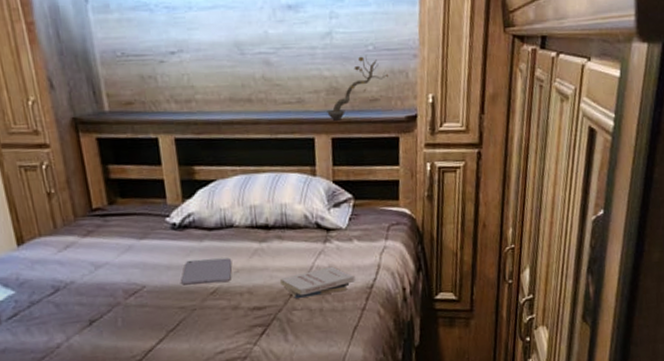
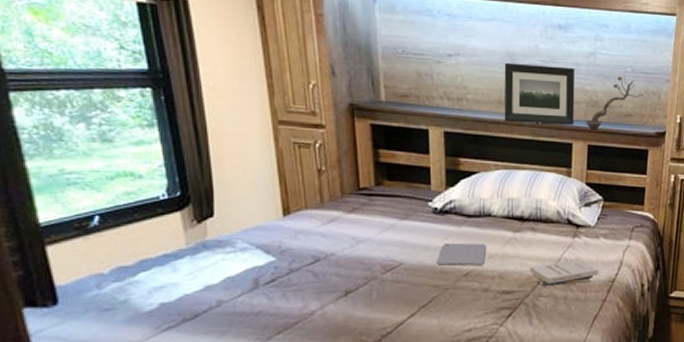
picture frame: none [232,52,315,121] -> present [504,62,575,125]

